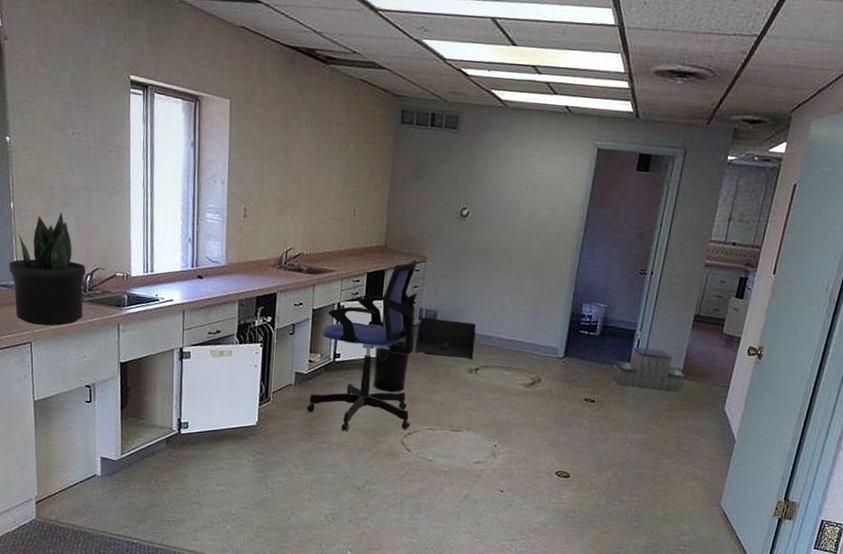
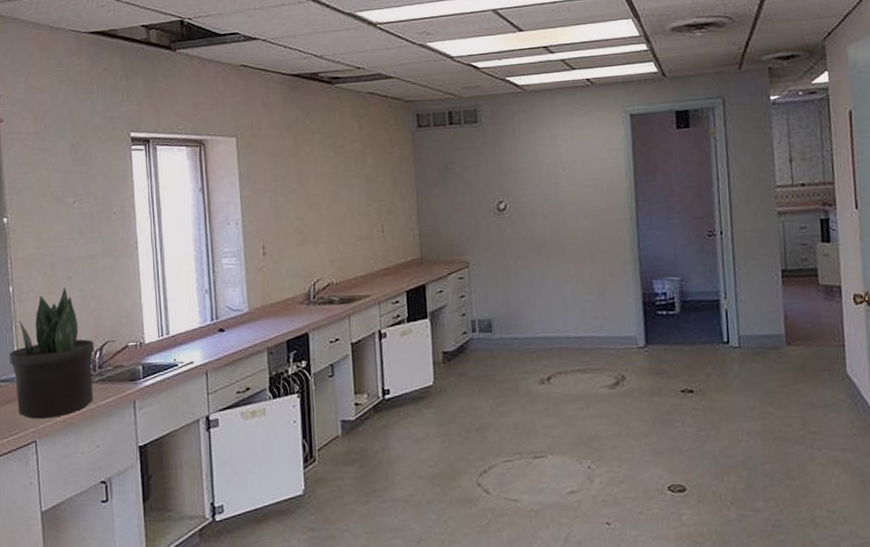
office chair: present [307,260,417,433] -> none [360,267,484,484]
waste bin: present [373,340,410,392] -> none [428,361,470,424]
storage bin: present [414,317,476,359] -> none [472,326,543,371]
step stool: present [612,347,685,392] -> none [704,316,792,367]

